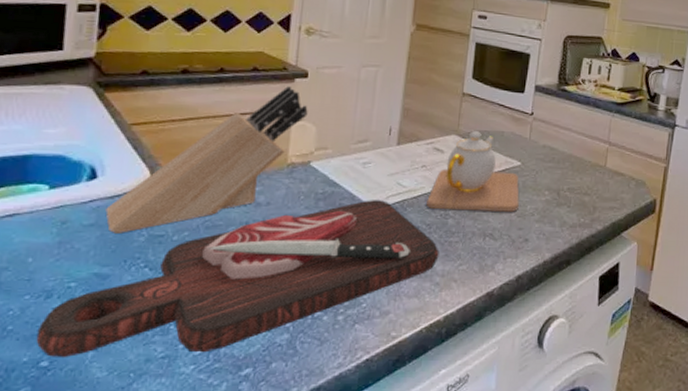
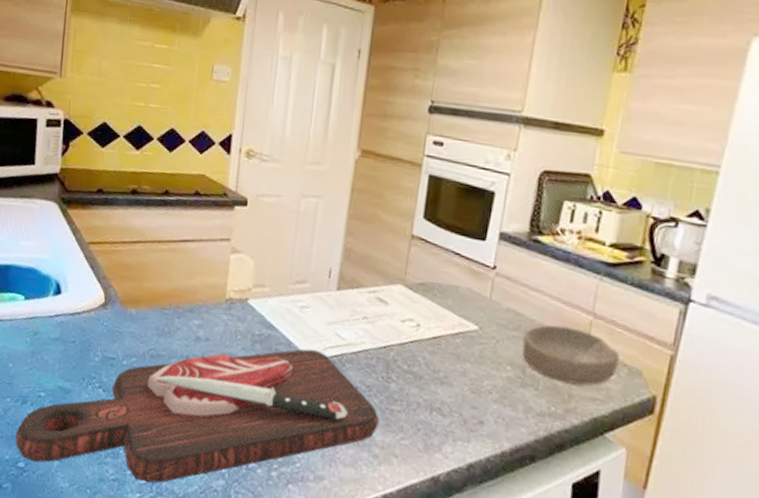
knife block: present [105,86,308,233] -> none [68,214,247,351]
teapot: present [426,131,519,212] -> none [367,282,475,386]
bowl: none [556,154,629,199] -> present [522,324,620,386]

